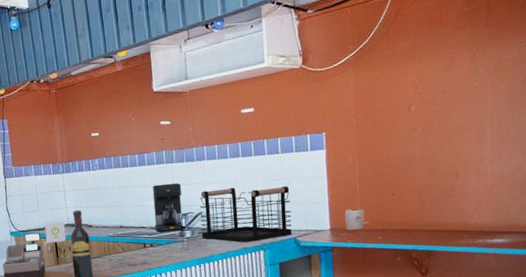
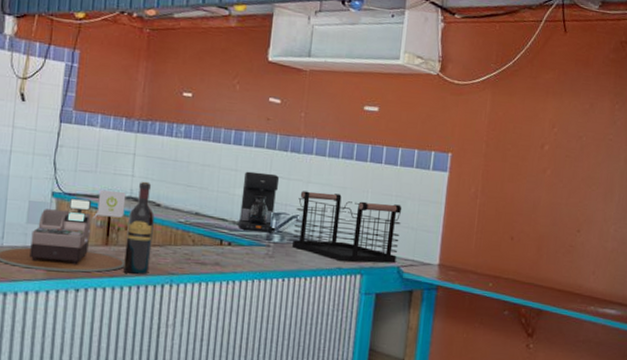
mug: present [344,208,371,231] -> none [455,245,484,272]

